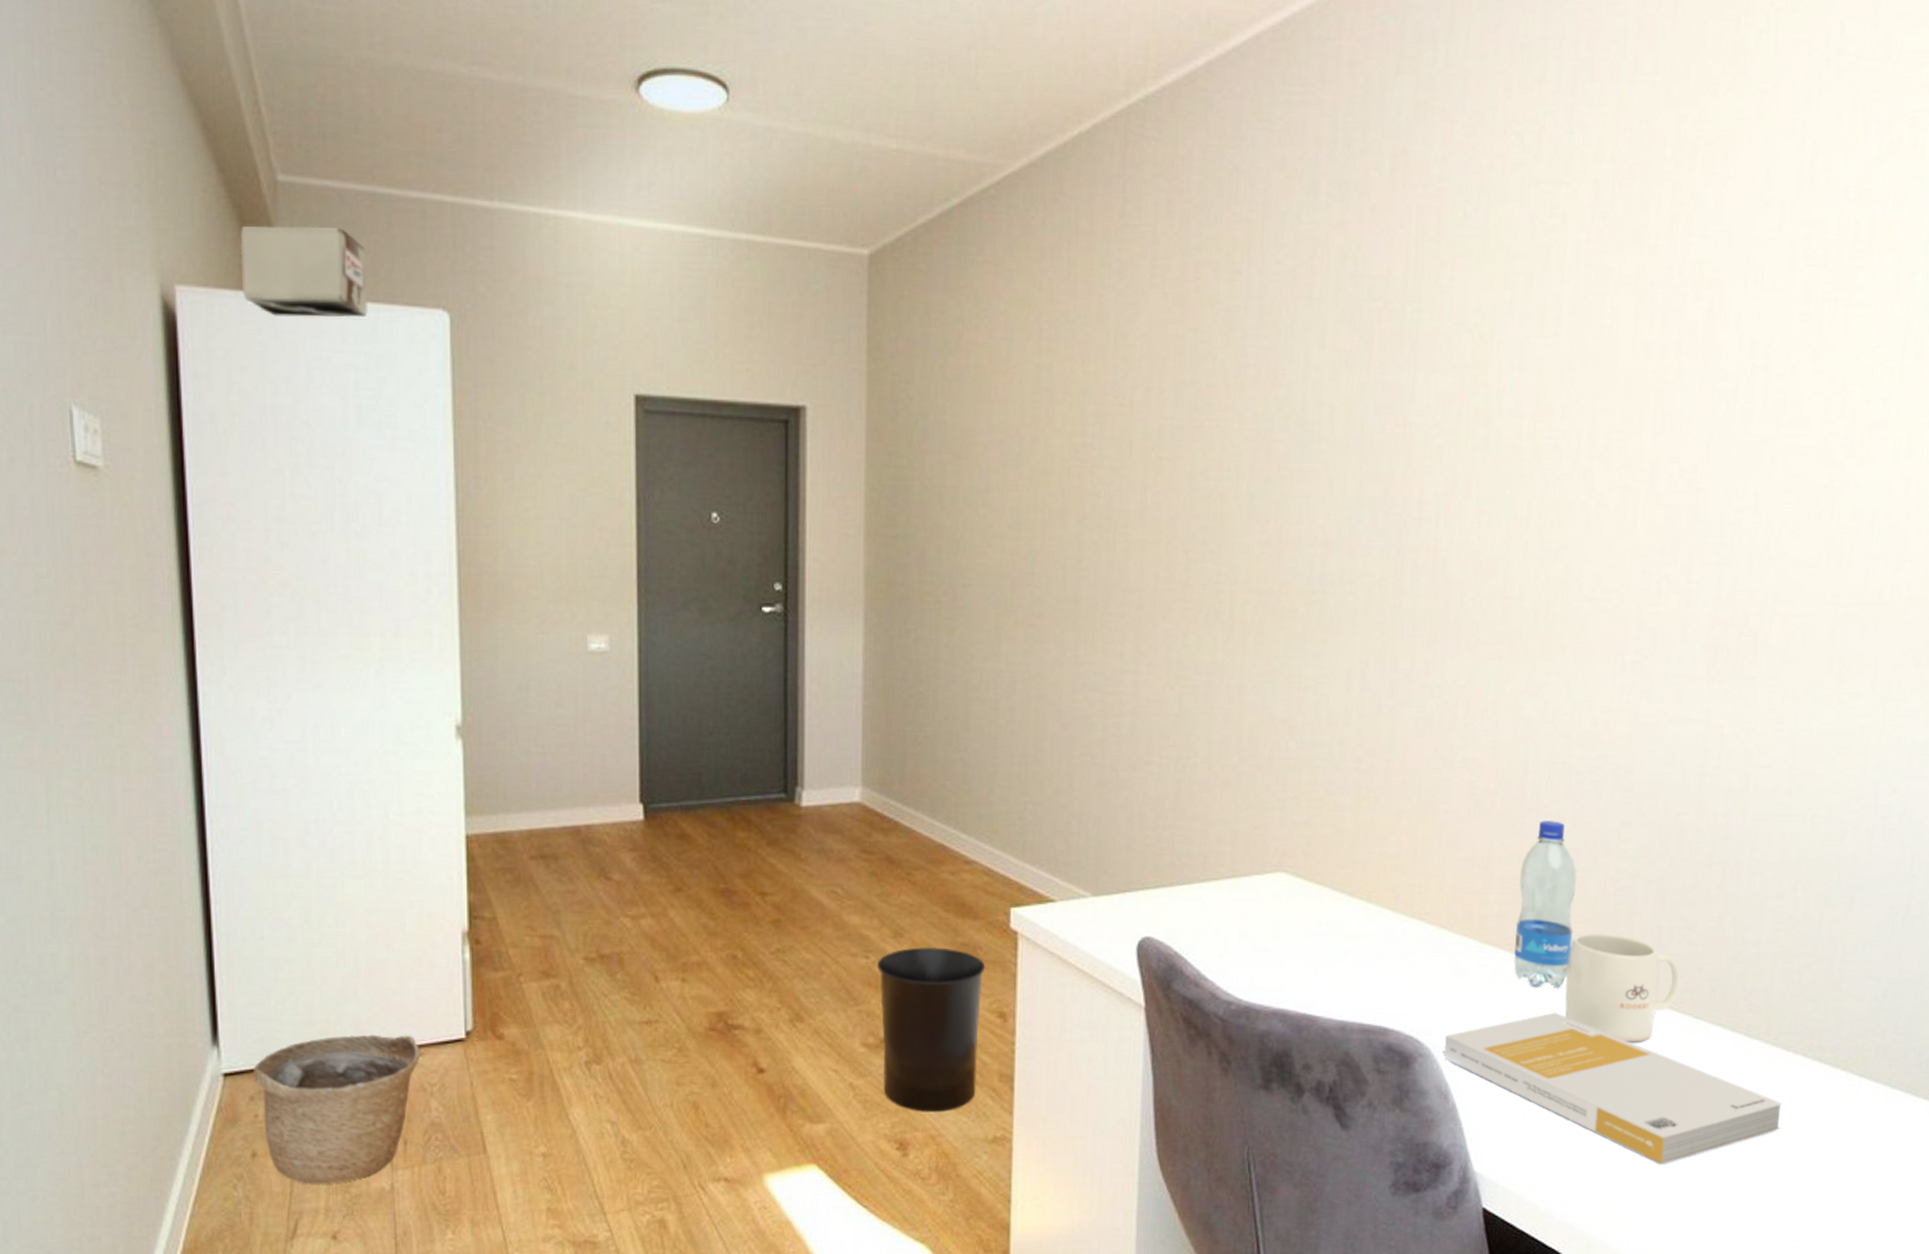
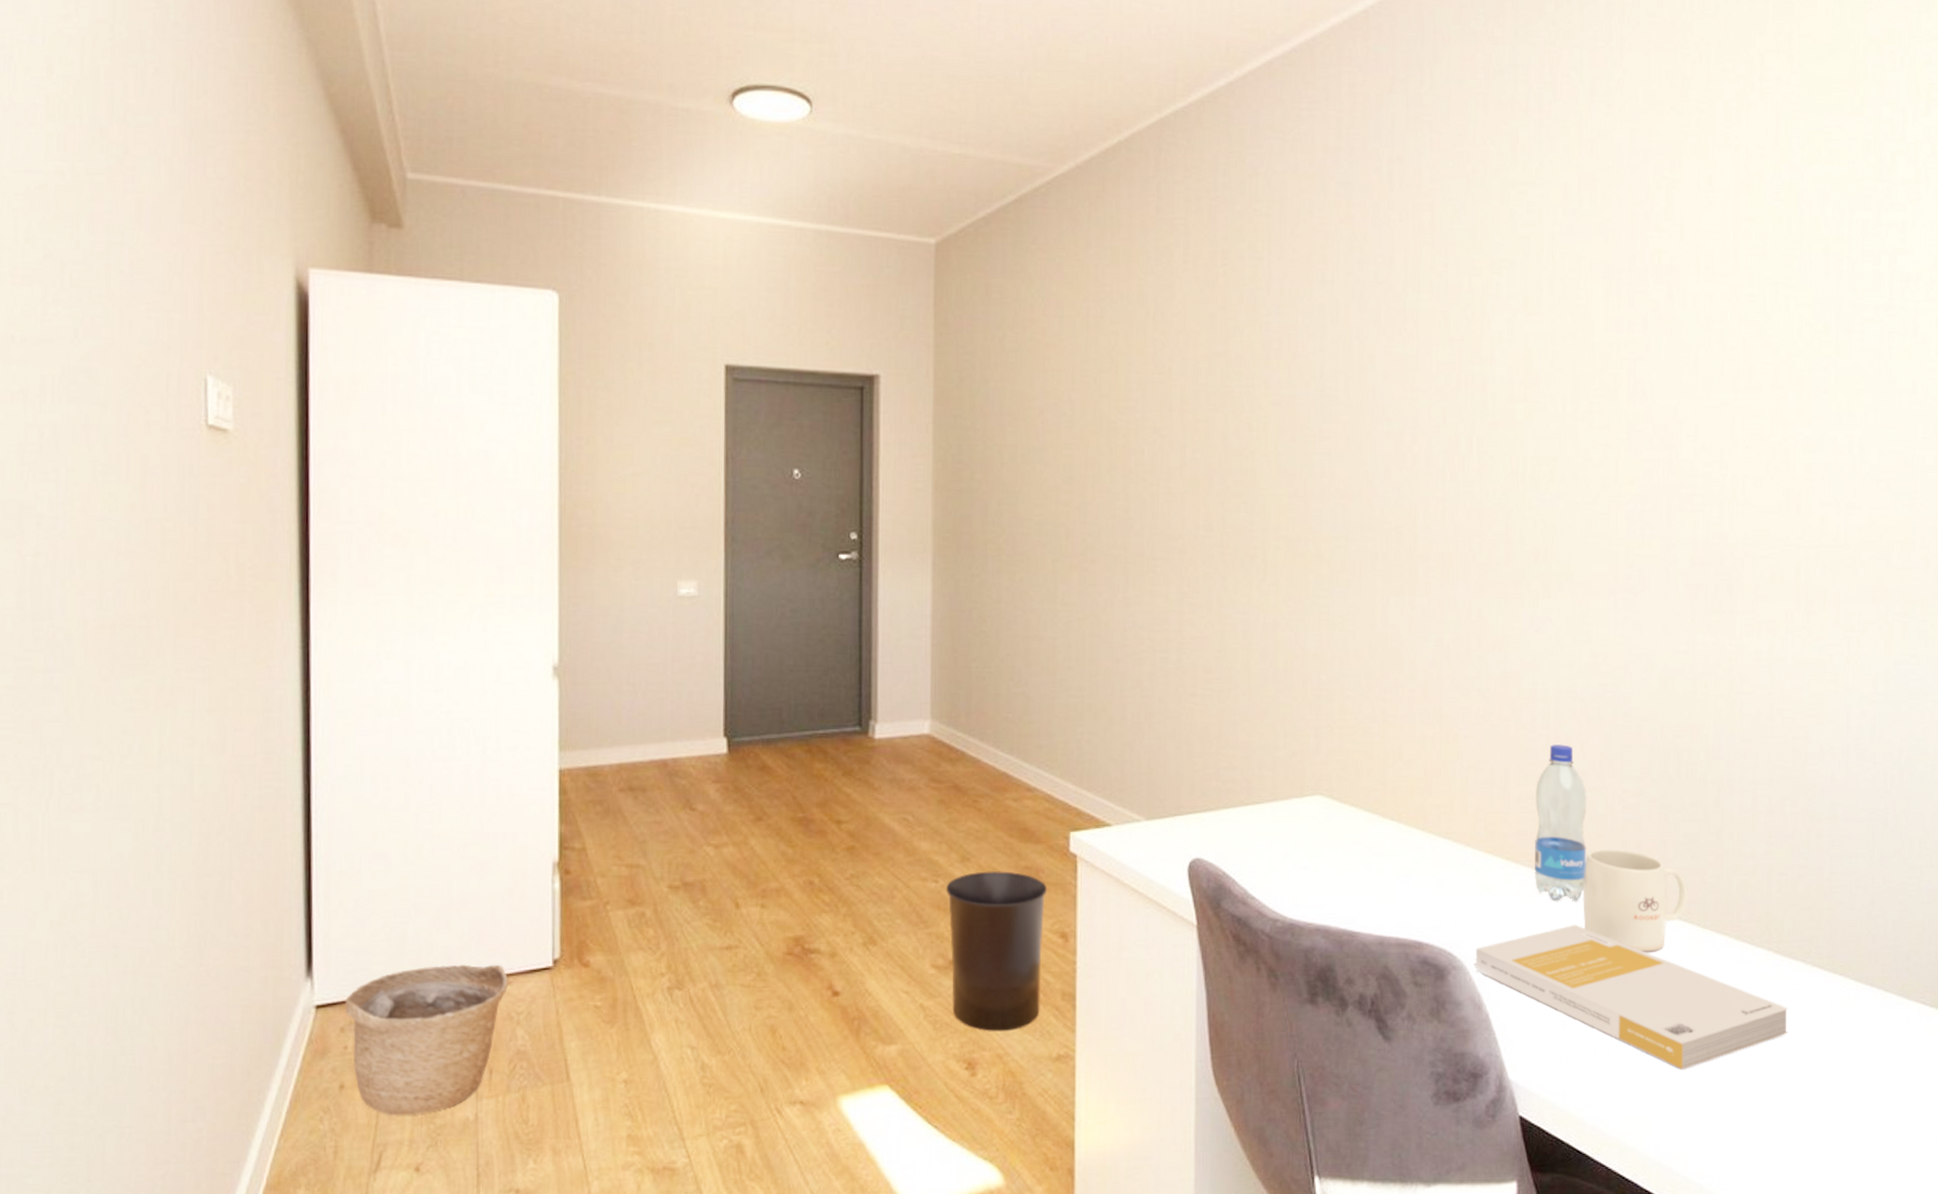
box: present [240,225,368,318] -> none [370,217,485,298]

